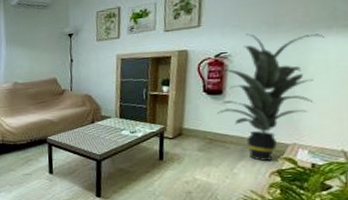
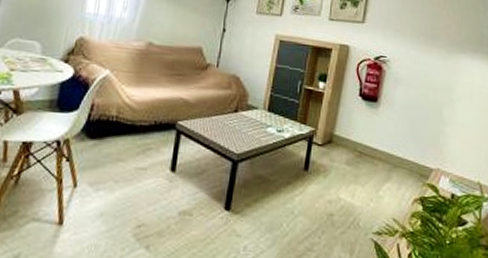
indoor plant: present [208,33,324,162] -> none [367,40,471,186]

